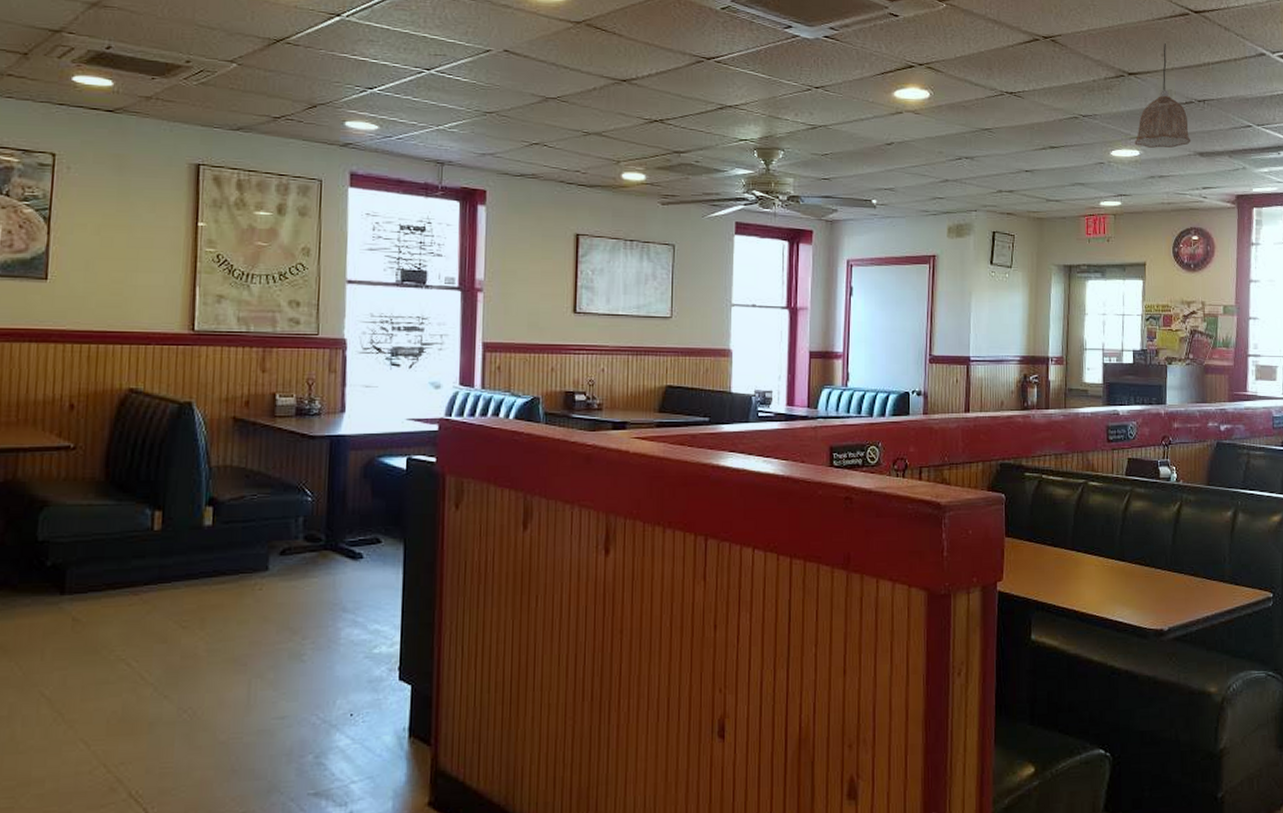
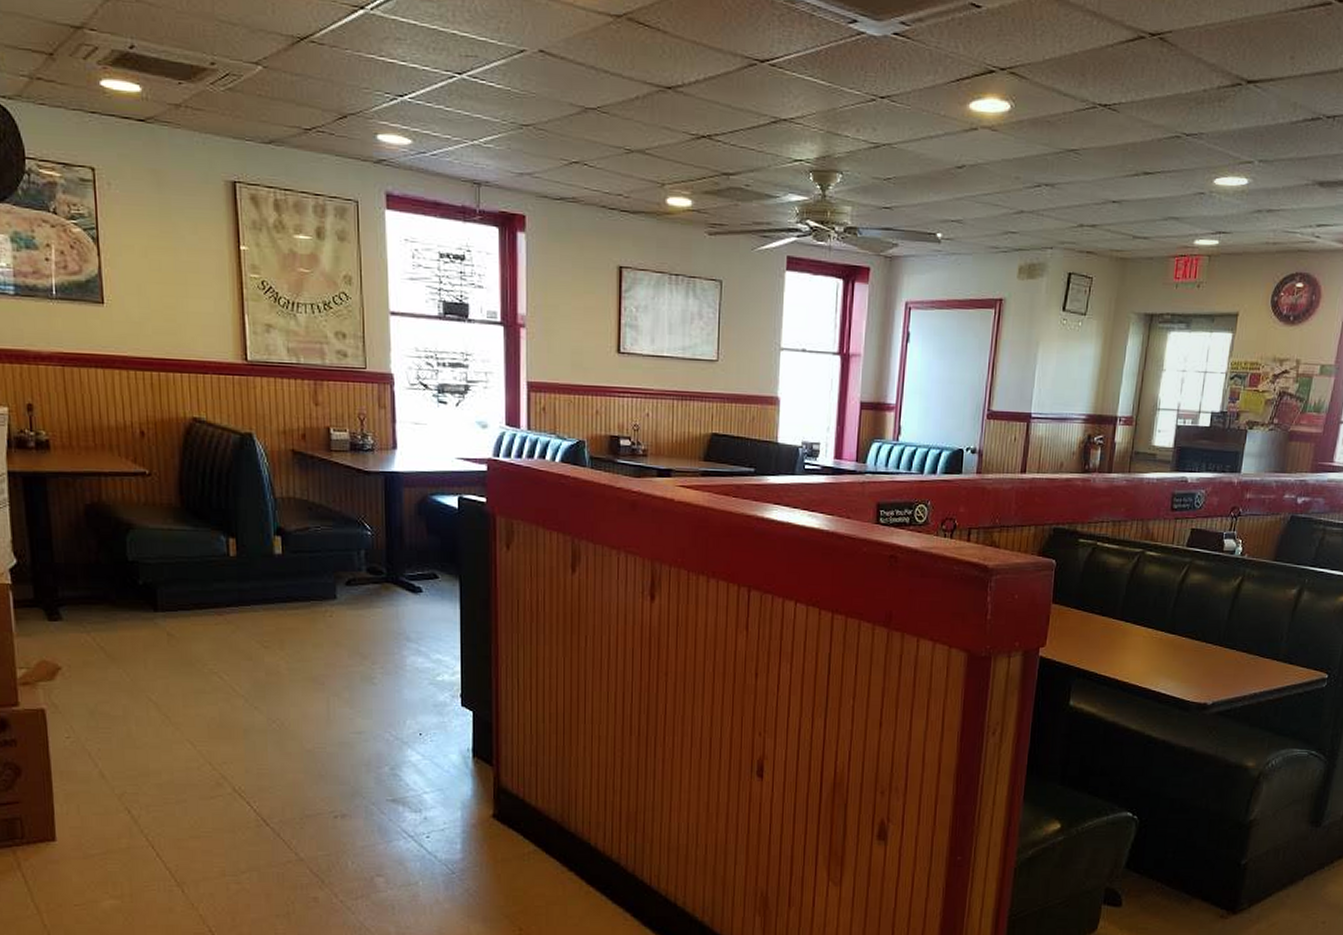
pendant lamp: present [1134,43,1191,148] -> none [1243,42,1312,176]

